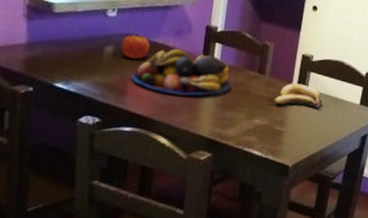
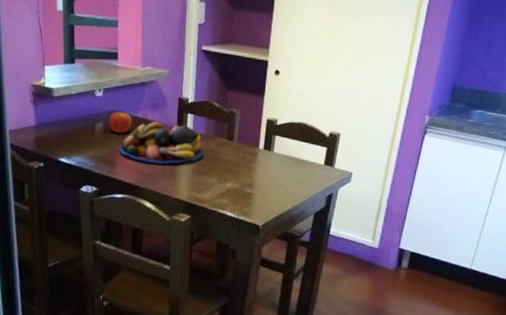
banana: present [273,83,323,109] -> none [242,147,289,171]

